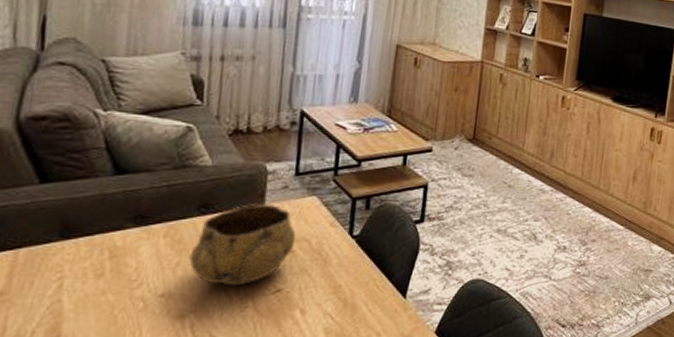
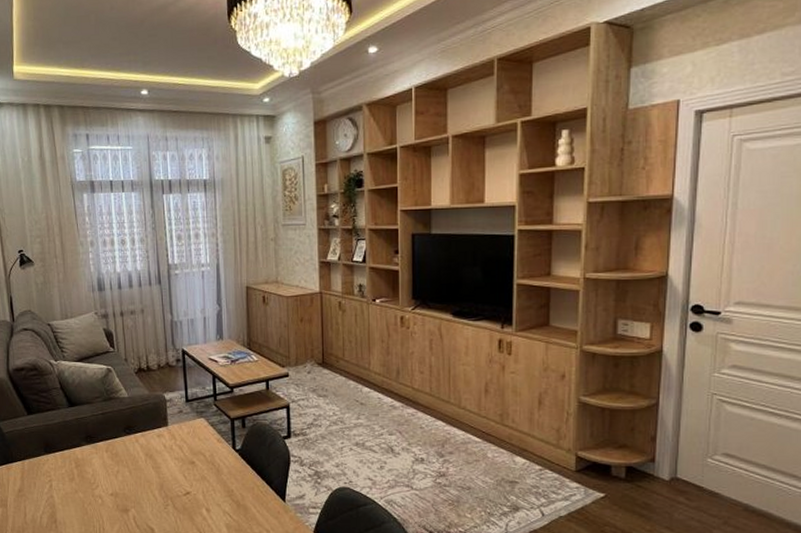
decorative bowl: present [189,204,296,286] -> none [124,426,194,489]

